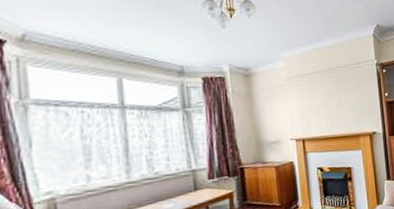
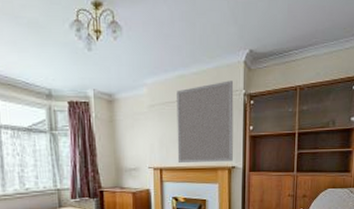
home mirror: none [313,52,373,132] -> present [177,80,234,163]

